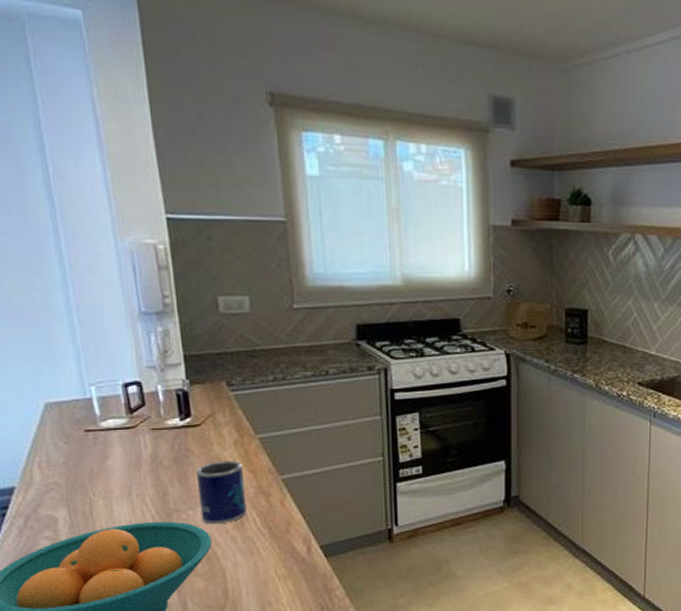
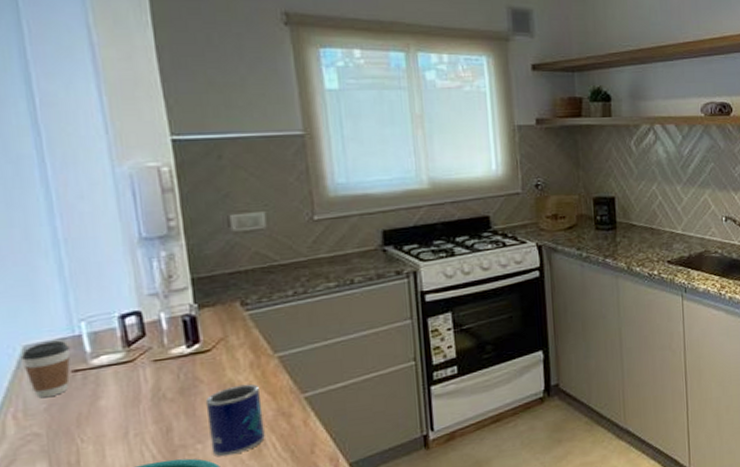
coffee cup: none [44,402,83,452] -> present [21,341,71,398]

